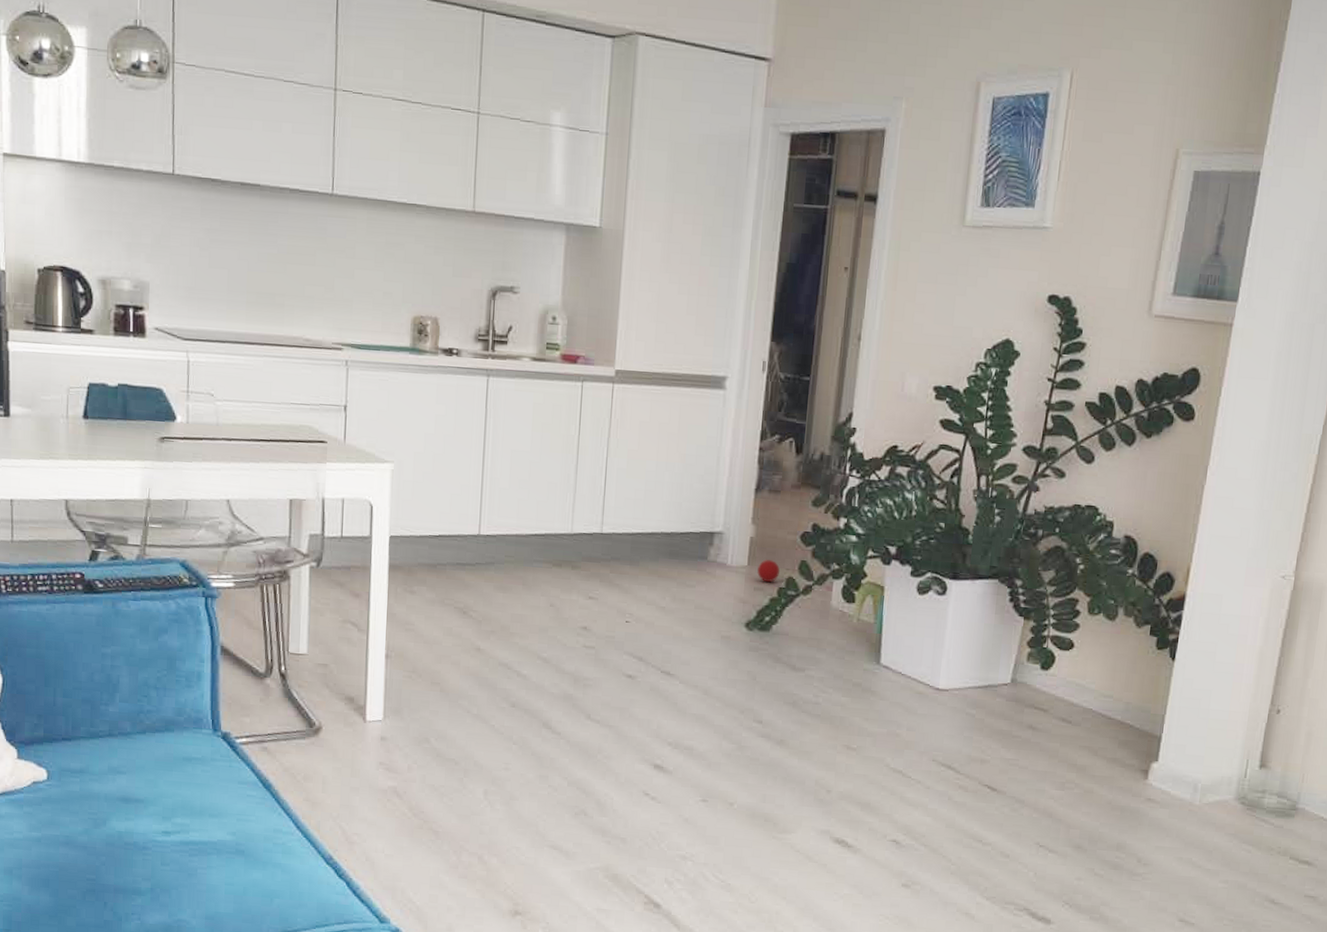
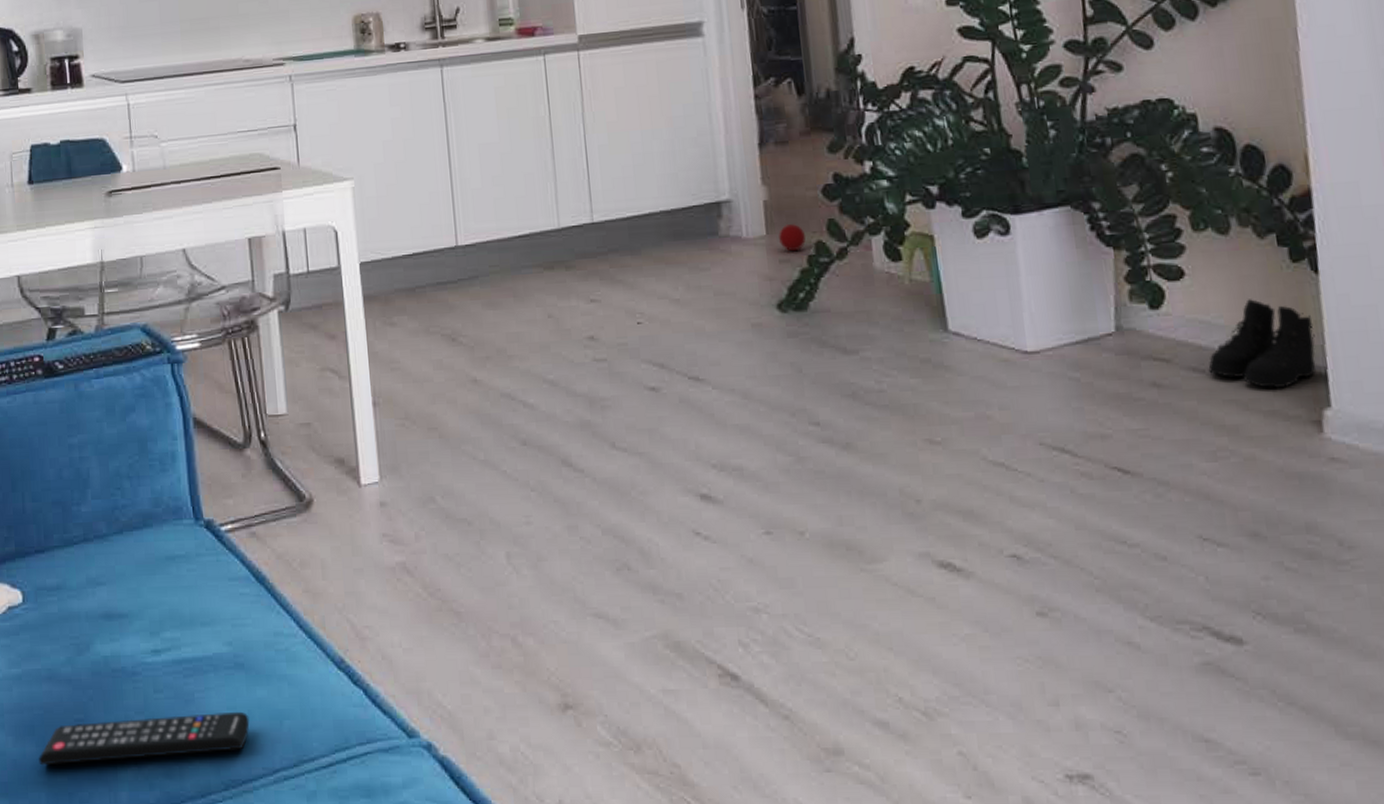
remote control: none [51,882,244,918] -> present [39,711,250,766]
boots: none [1074,672,1161,743] -> present [1208,299,1316,389]

